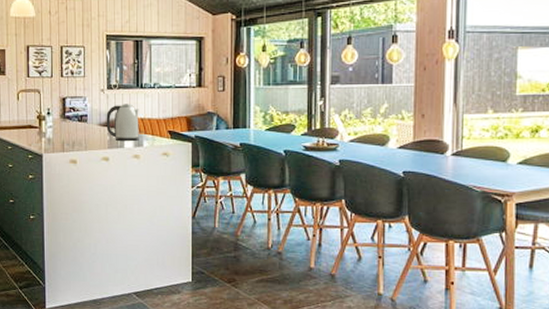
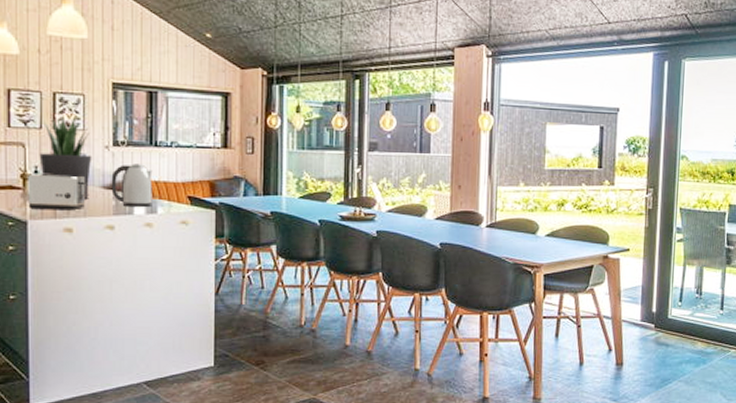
toaster: none [43,115,87,145] -> present [28,174,86,211]
planter: none [51,63,91,136] -> present [39,113,92,201]

